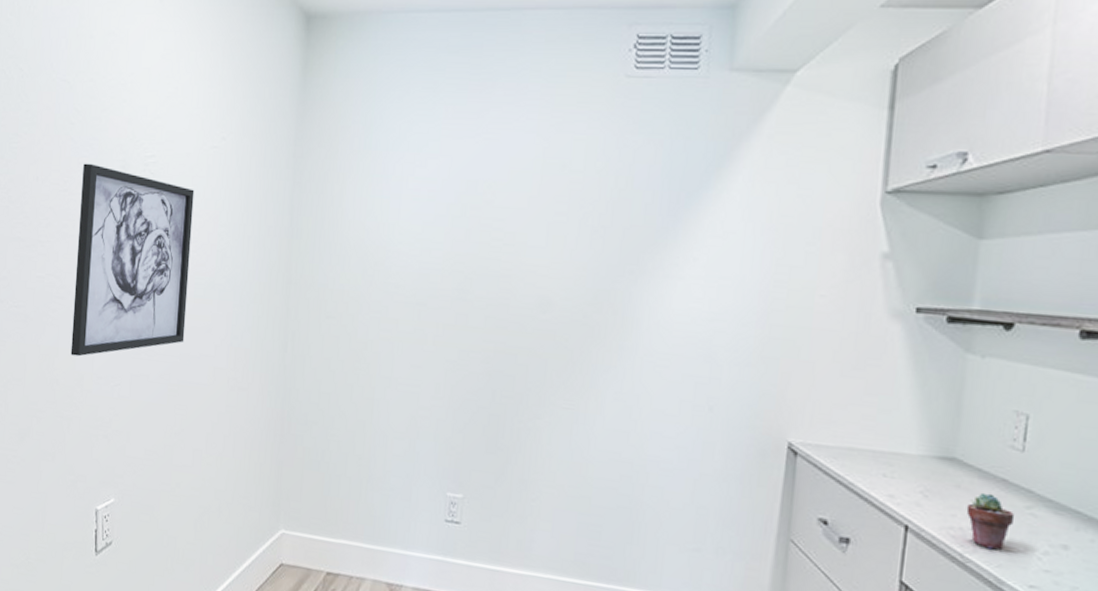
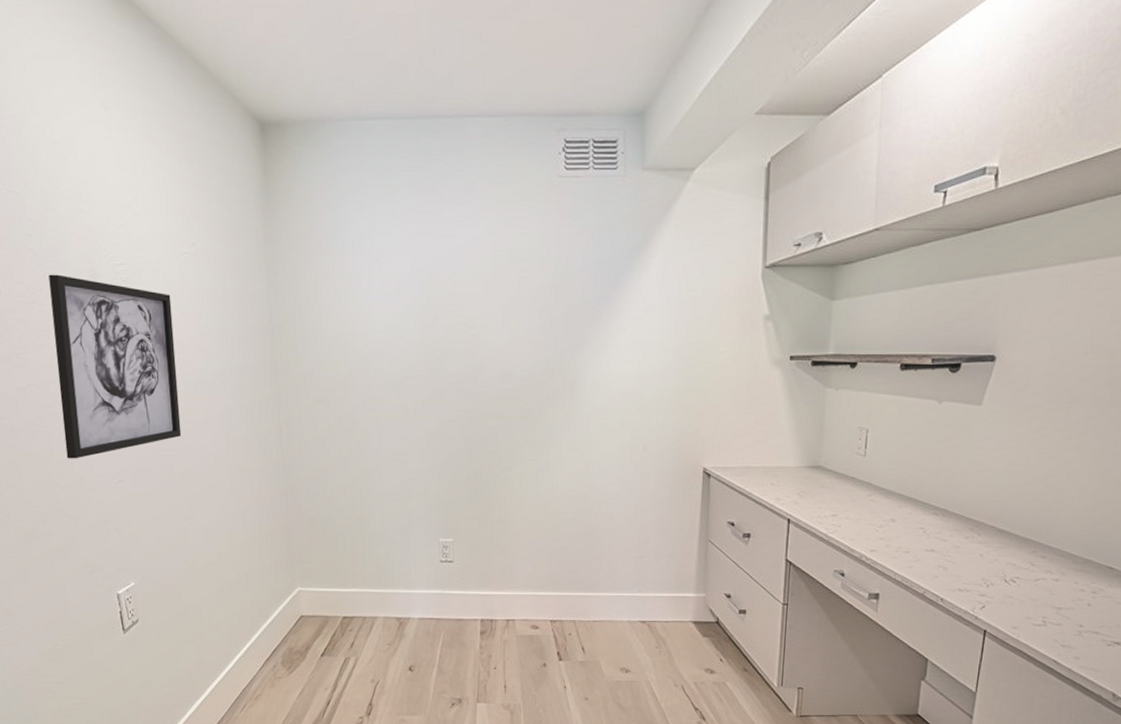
potted succulent: present [966,492,1015,551] -> none [828,489,861,529]

